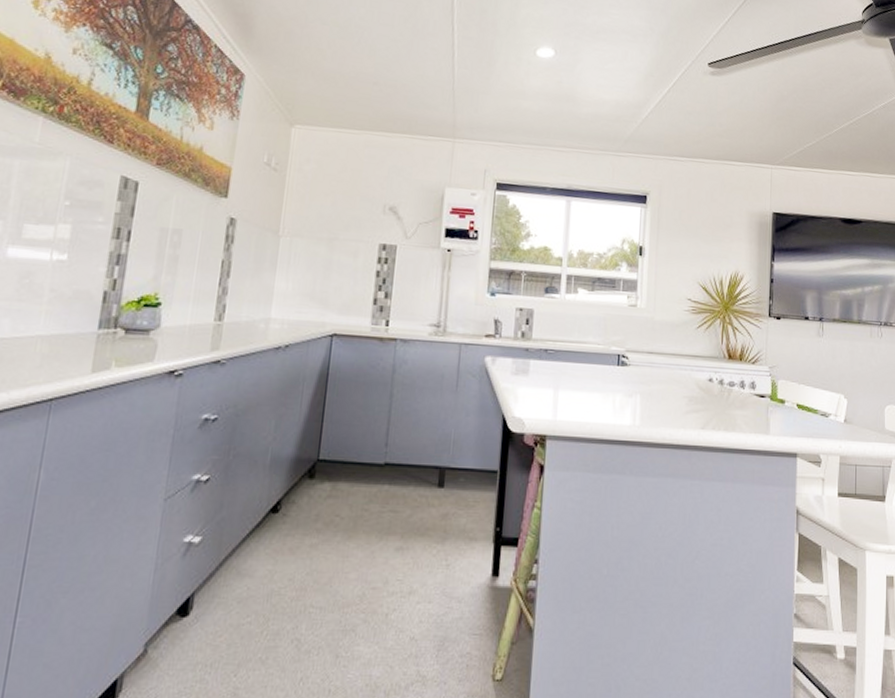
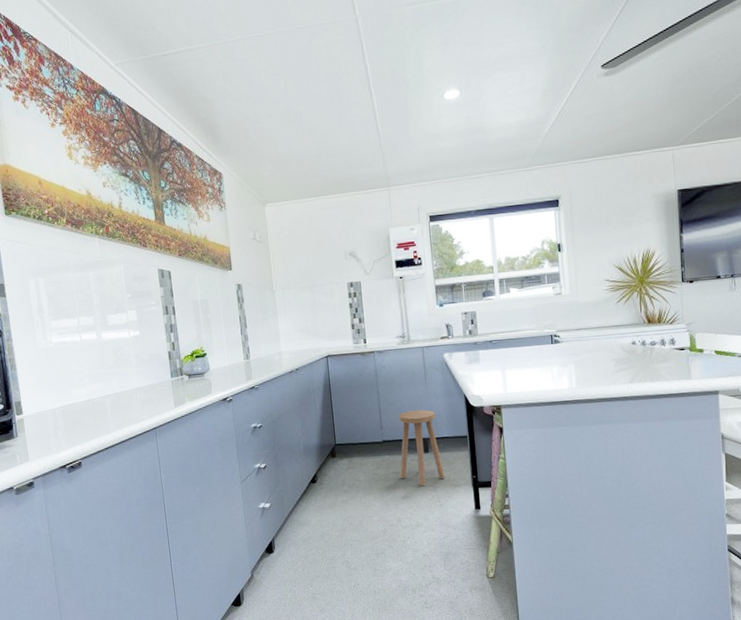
stool: none [398,426,461,536] -> present [399,409,445,487]

